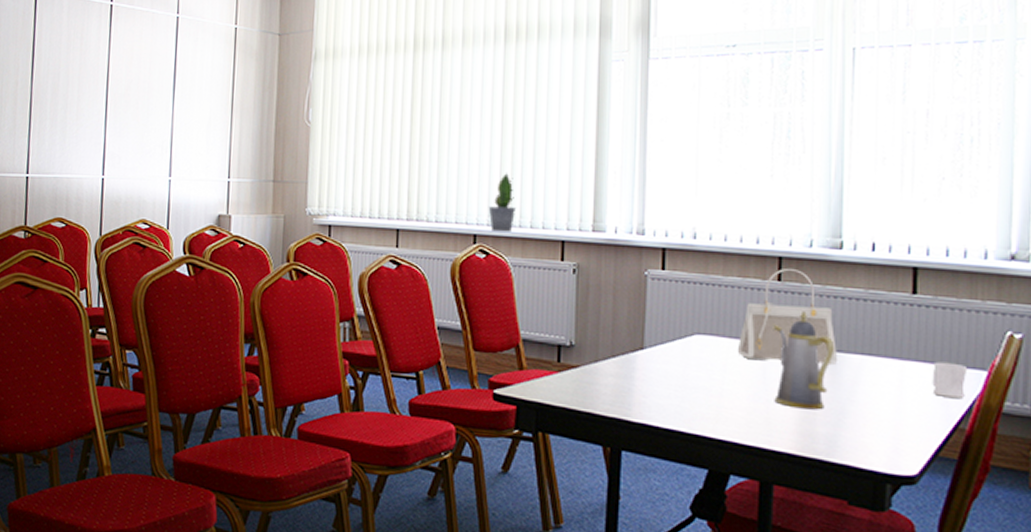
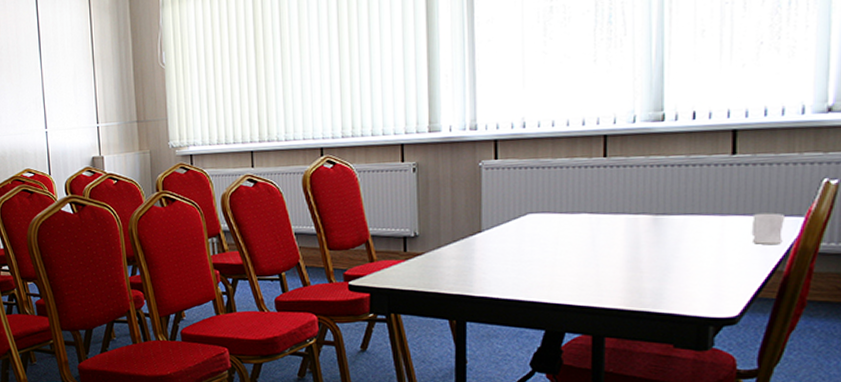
potted plant: present [488,172,517,232] -> none [331,87,358,143]
handbag: present [737,268,837,364] -> none [567,144,661,230]
coffee pot: present [773,311,835,410] -> none [600,182,659,269]

